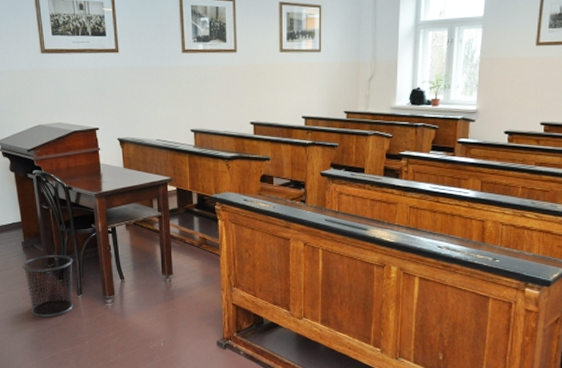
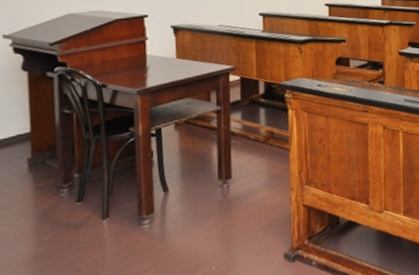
waste bin: present [22,254,74,317] -> none [23,169,100,257]

